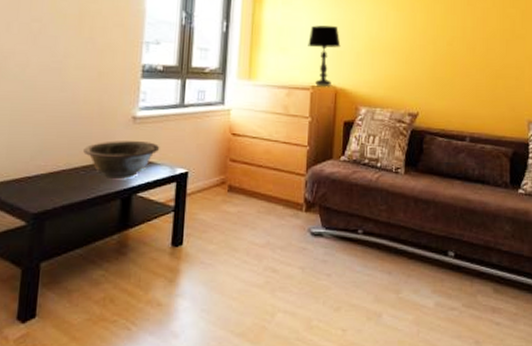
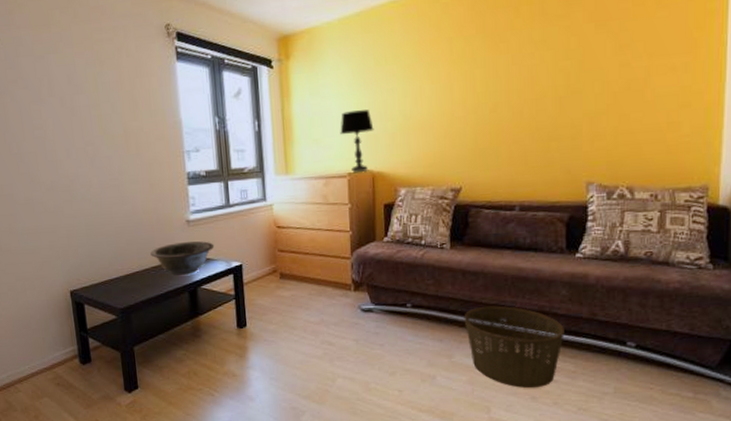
basket: none [413,237,507,331] -> present [464,305,564,389]

